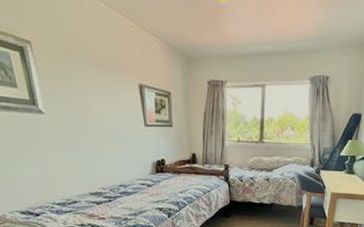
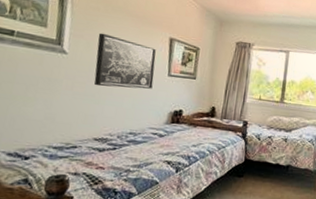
wall art: none [68,87,132,144] -> present [94,33,156,89]

